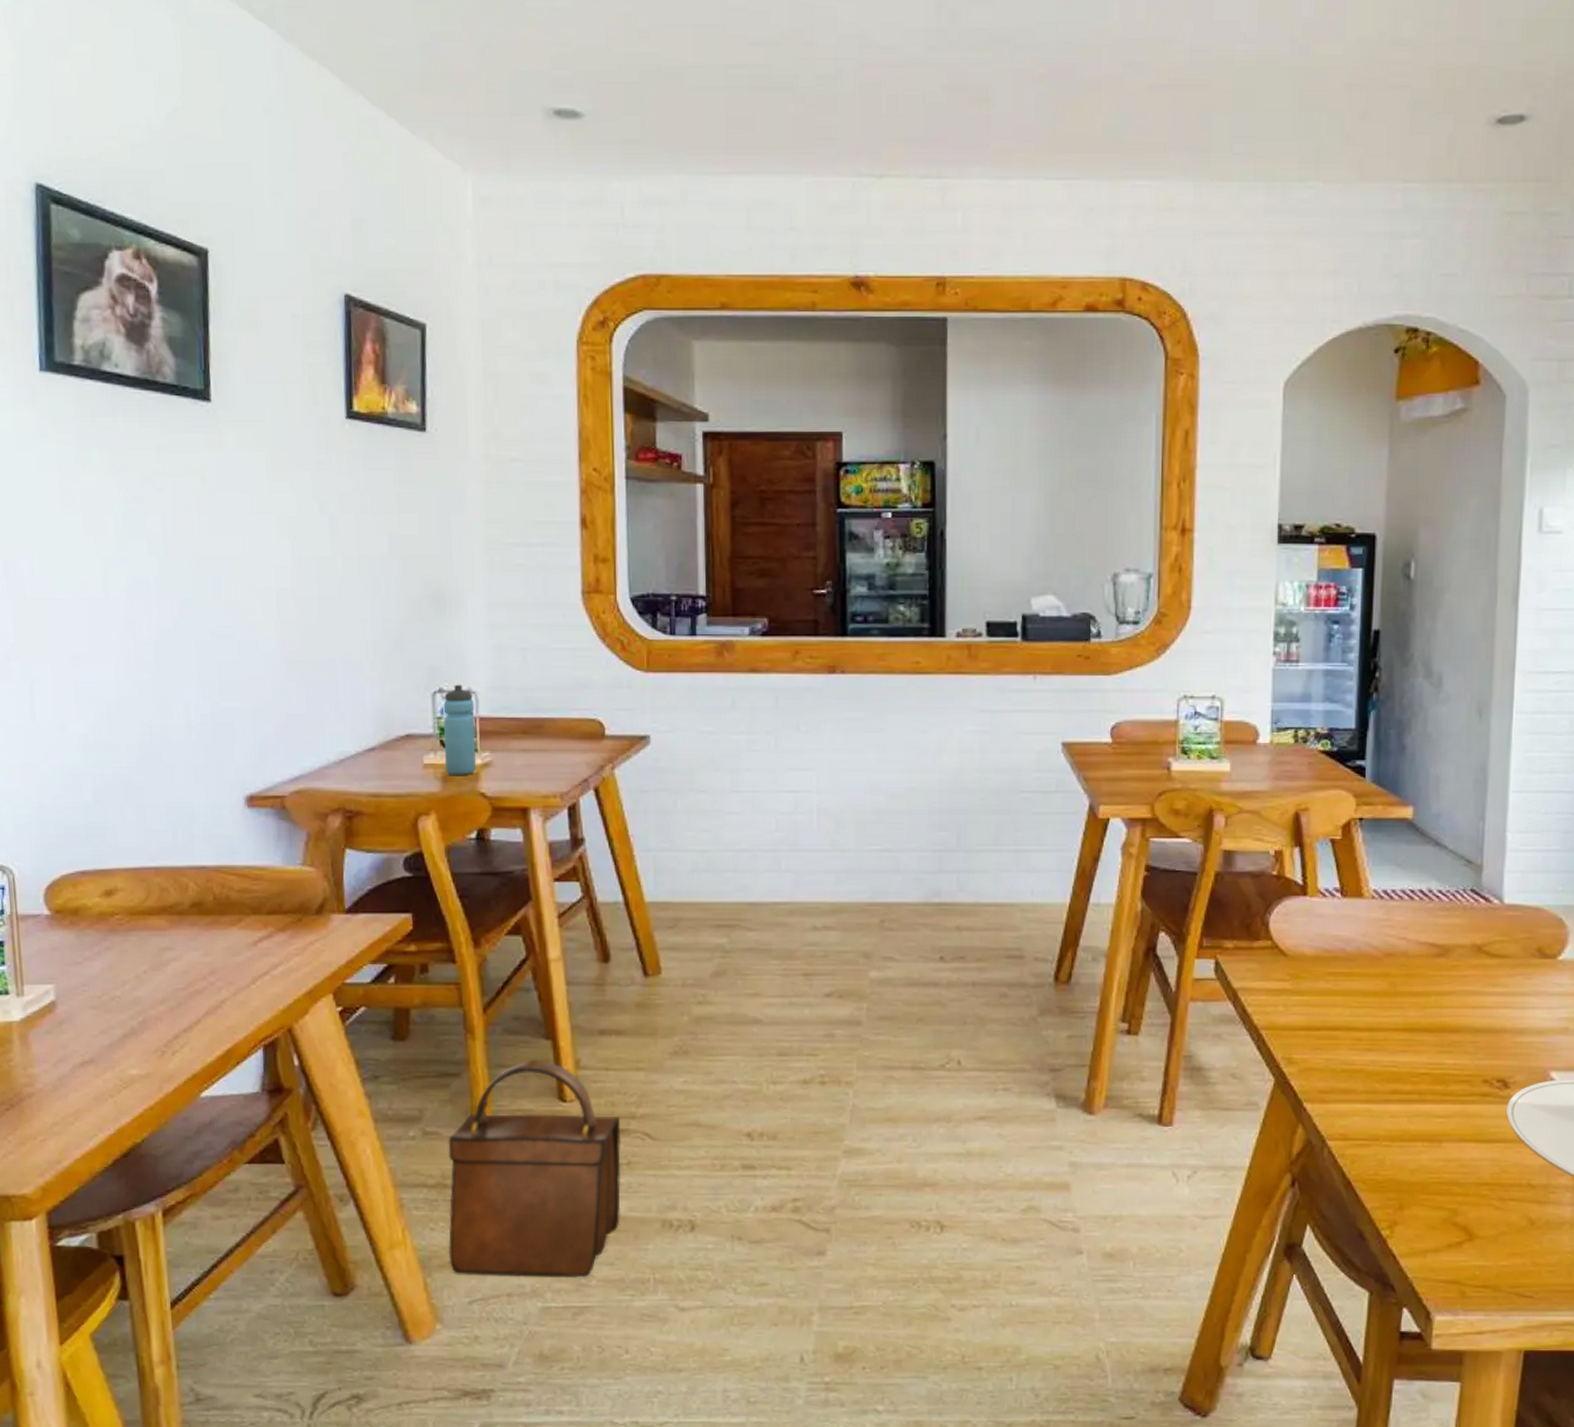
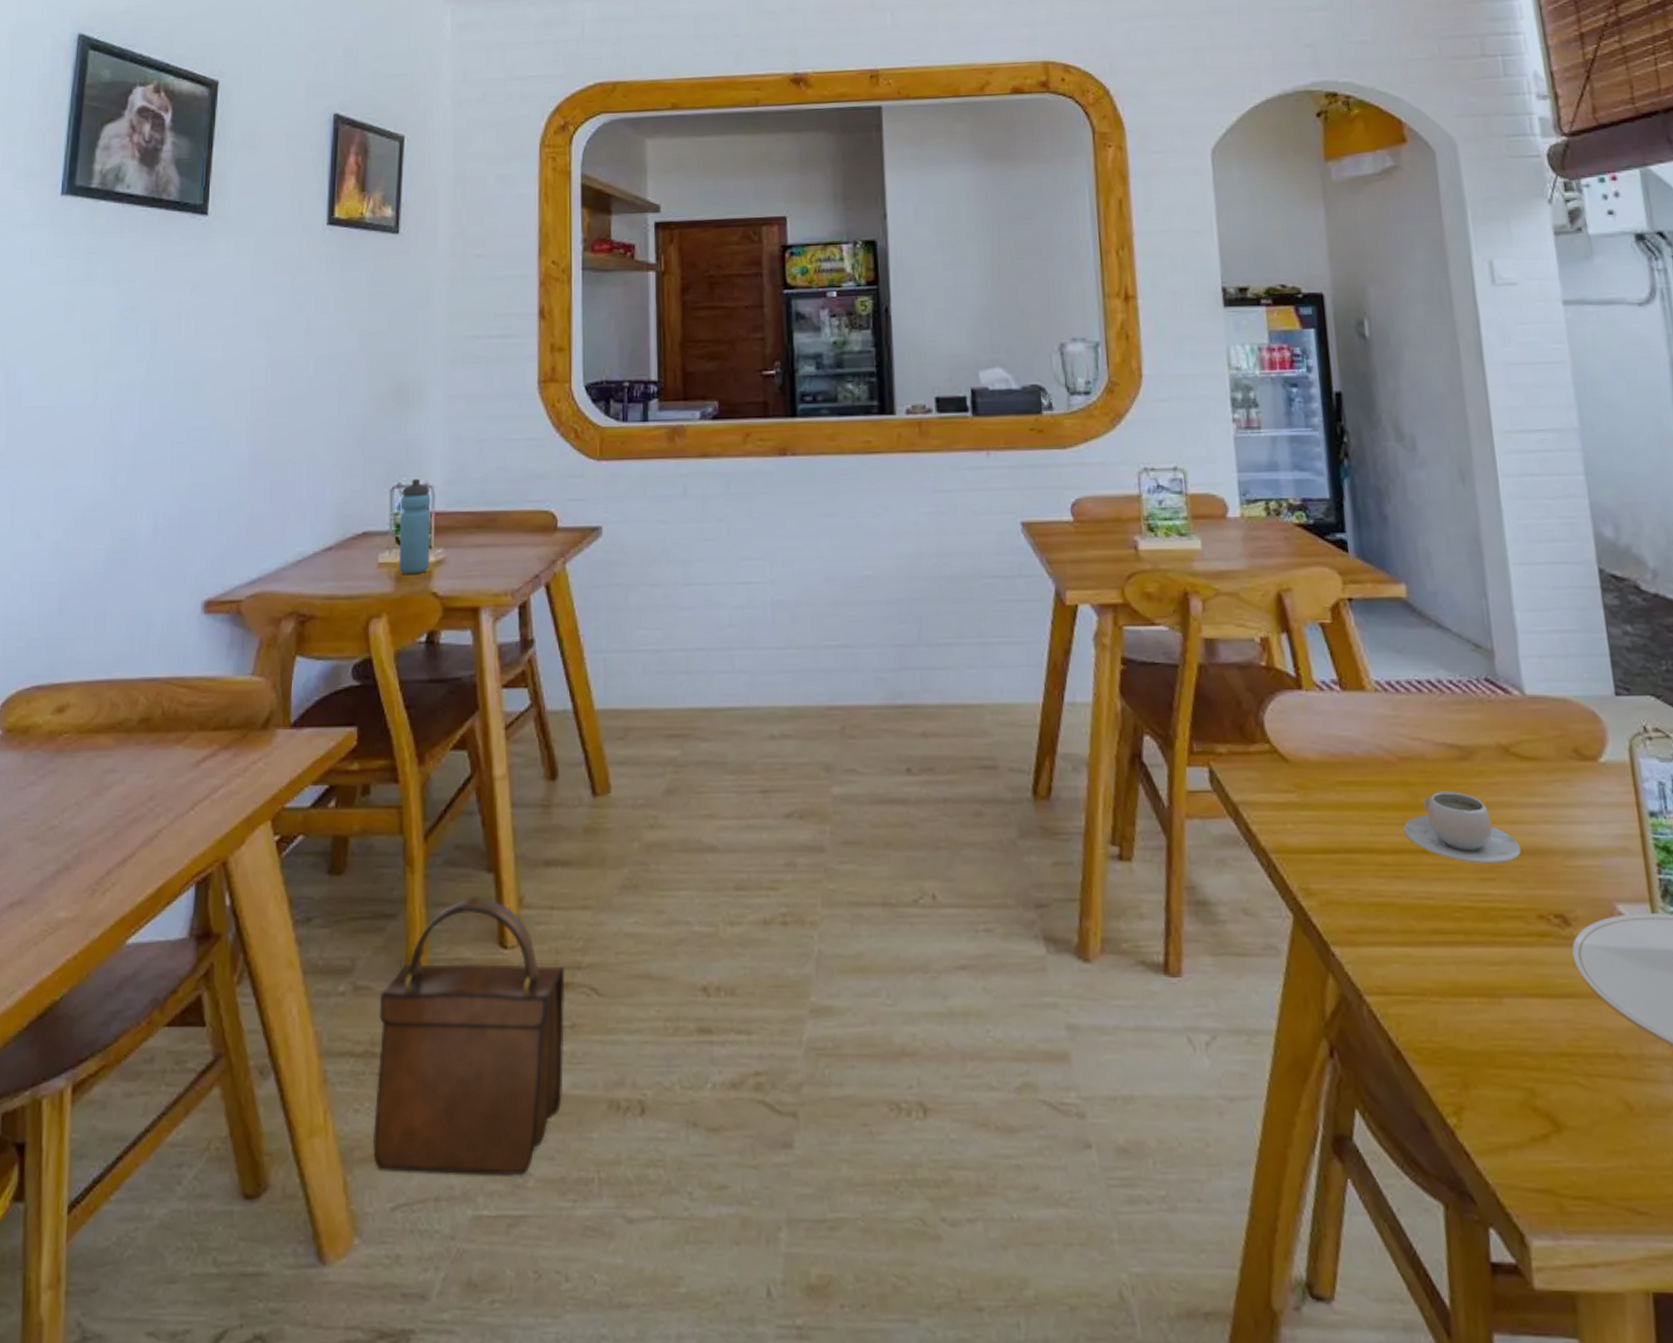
teacup: none [1379,982,1479,1040] -> present [1403,791,1522,864]

